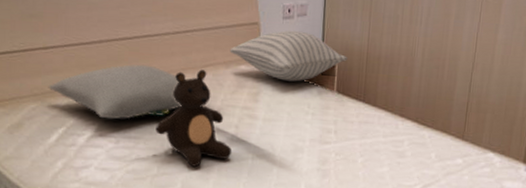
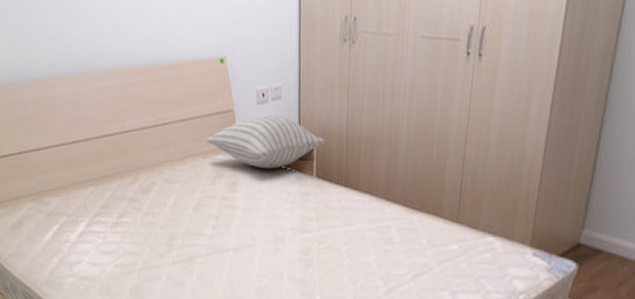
pillow: present [48,64,182,120] -> none [42,160,163,216]
teddy bear: present [155,69,232,167] -> none [140,162,214,260]

